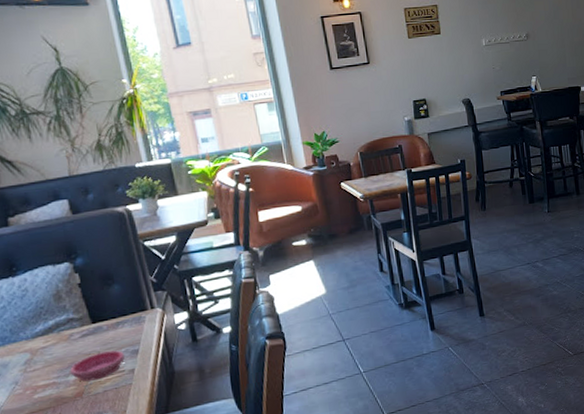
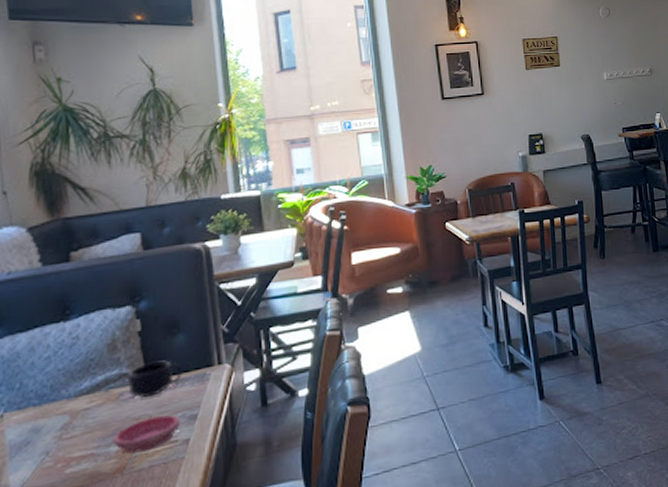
mug: none [74,306,121,337] -> present [127,360,182,397]

